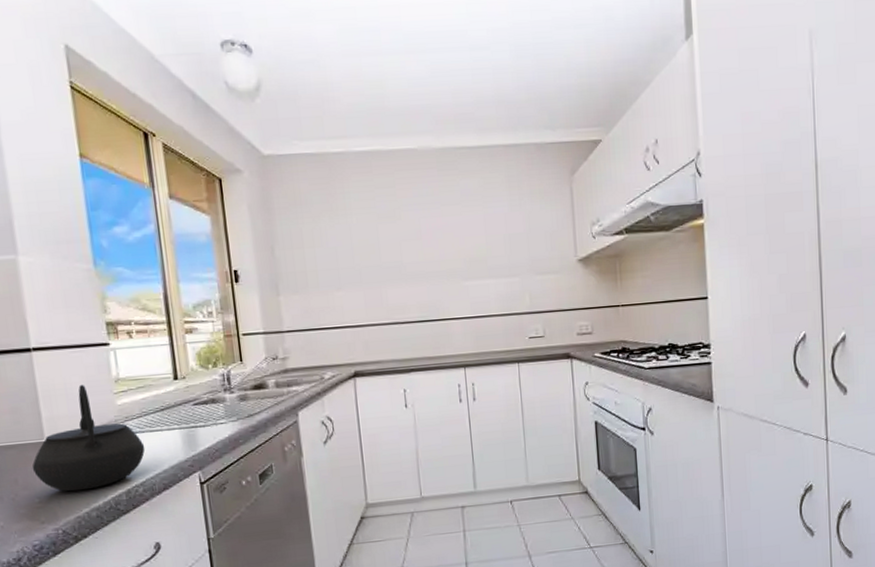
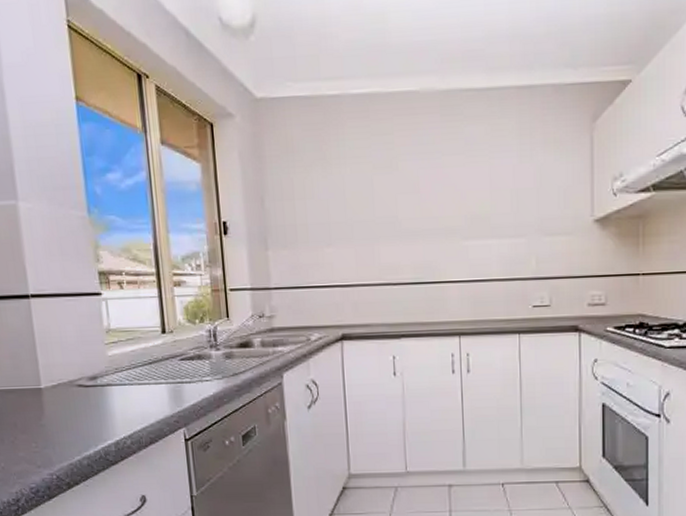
kettle: present [32,384,145,492] -> none [29,333,134,439]

